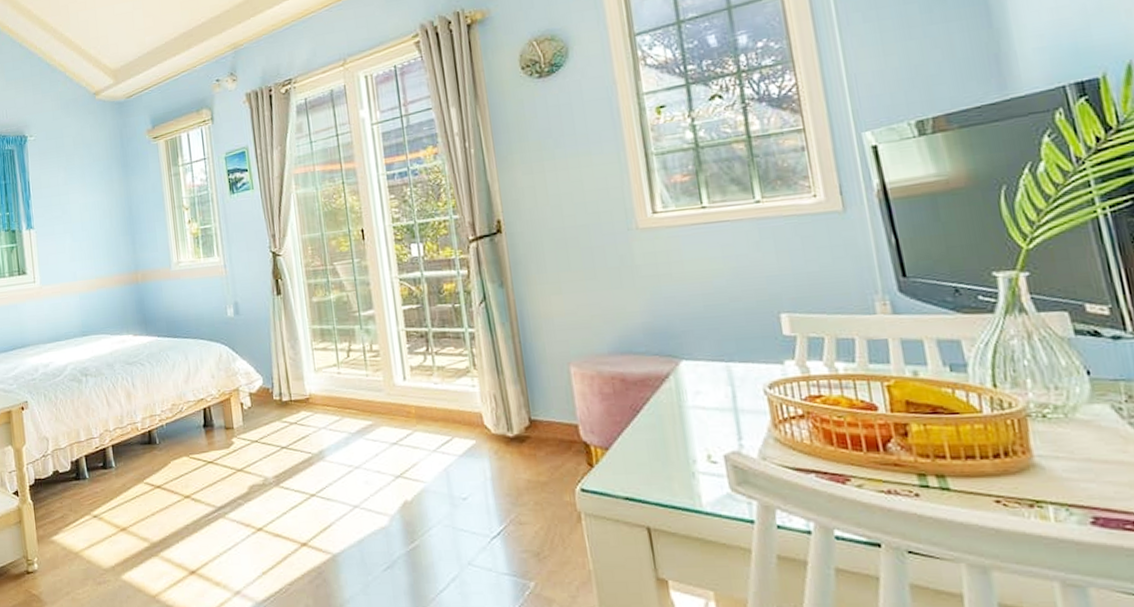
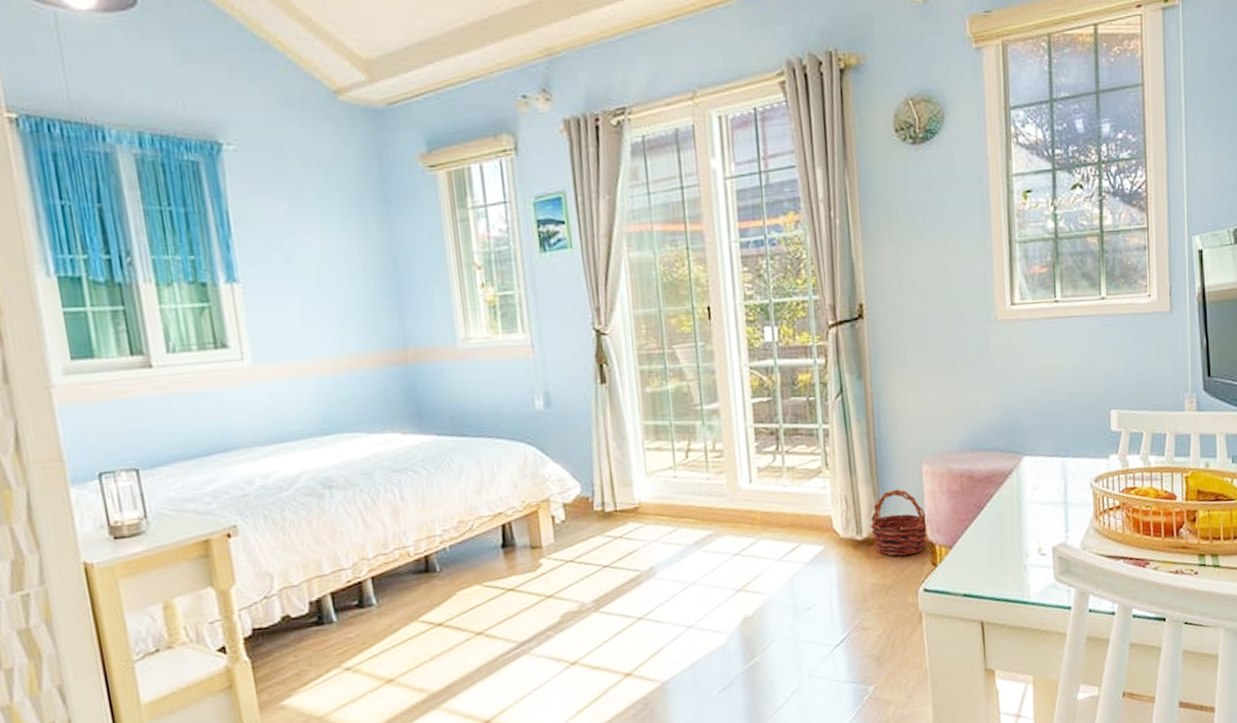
basket: none [520,389,581,455] -> present [871,489,928,556]

